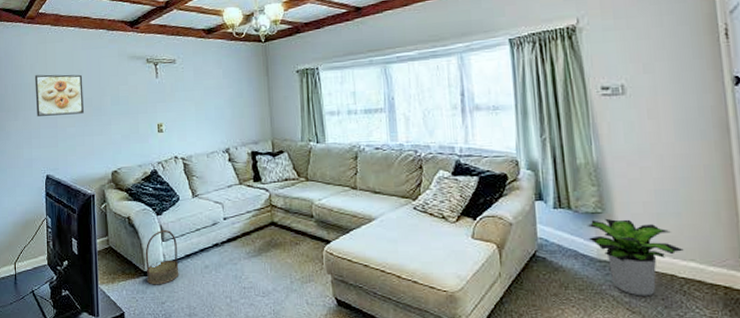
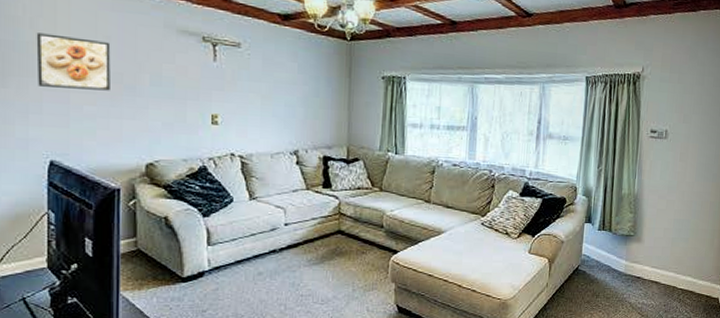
basket: present [145,230,179,285] -> none [185,234,227,292]
potted plant: present [587,218,684,296] -> none [621,240,685,303]

